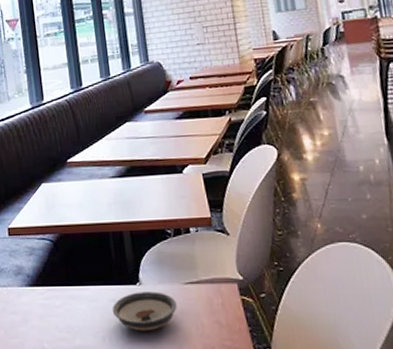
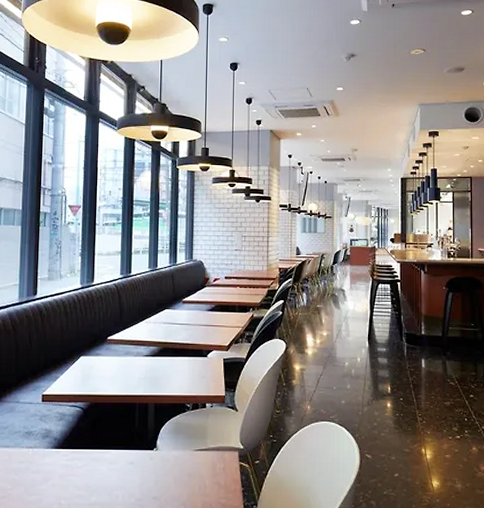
saucer: present [112,291,177,331] -> none [128,456,186,490]

